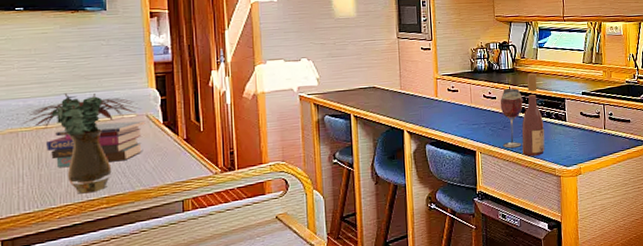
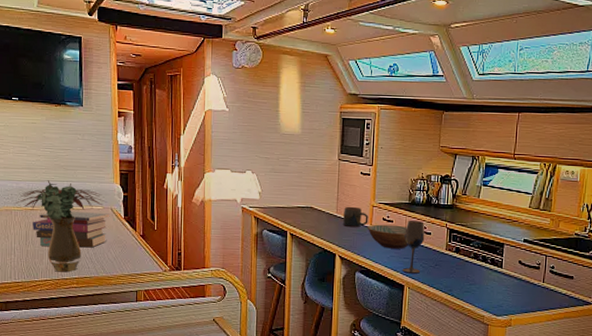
mug: none [407,81,434,103] -> present [343,206,369,228]
bowl: none [433,94,476,118] -> present [367,224,409,249]
wine glass: none [470,87,491,139] -> present [402,220,425,274]
wineglass: present [500,88,523,148] -> none [432,226,459,288]
wine bottle: present [521,73,545,157] -> none [451,212,478,300]

